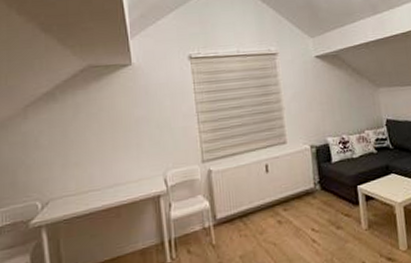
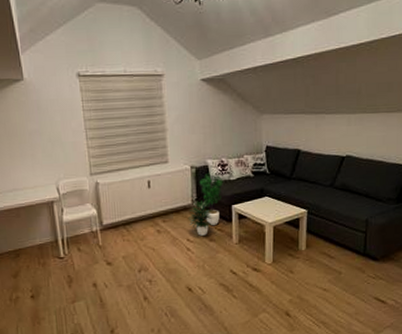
potted plant: none [311,150,346,224] -> present [188,172,224,236]

